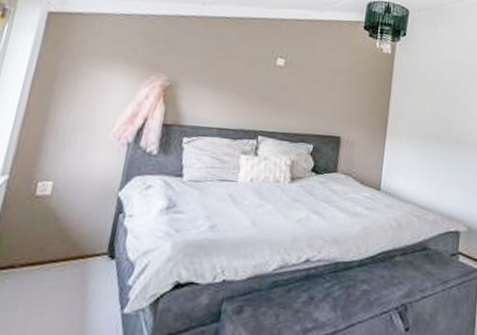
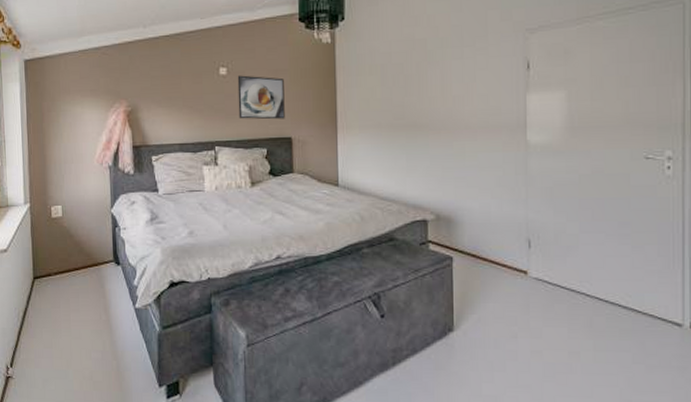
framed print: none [289,68,341,118] -> present [237,75,285,120]

